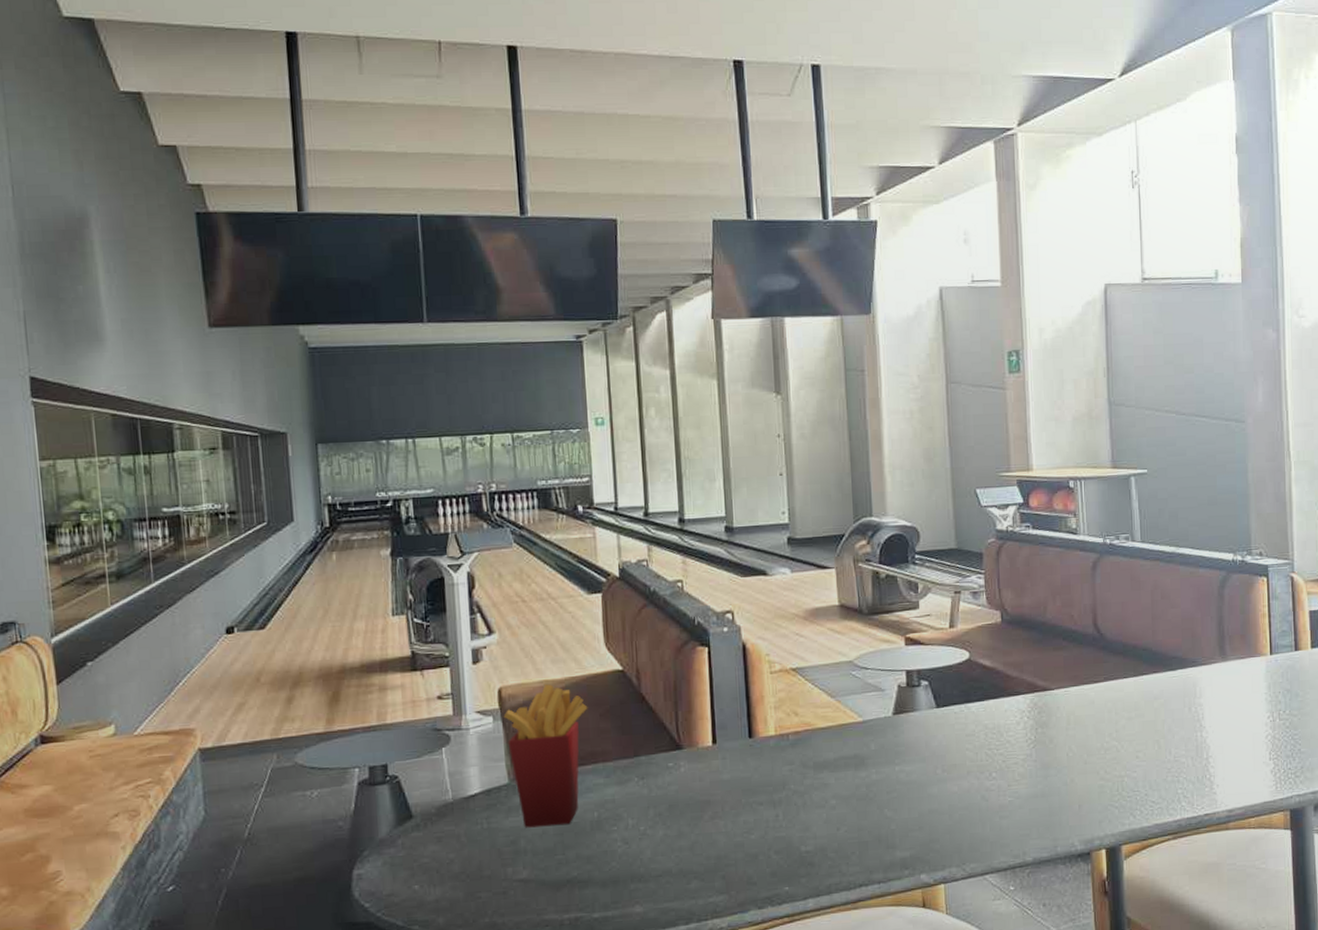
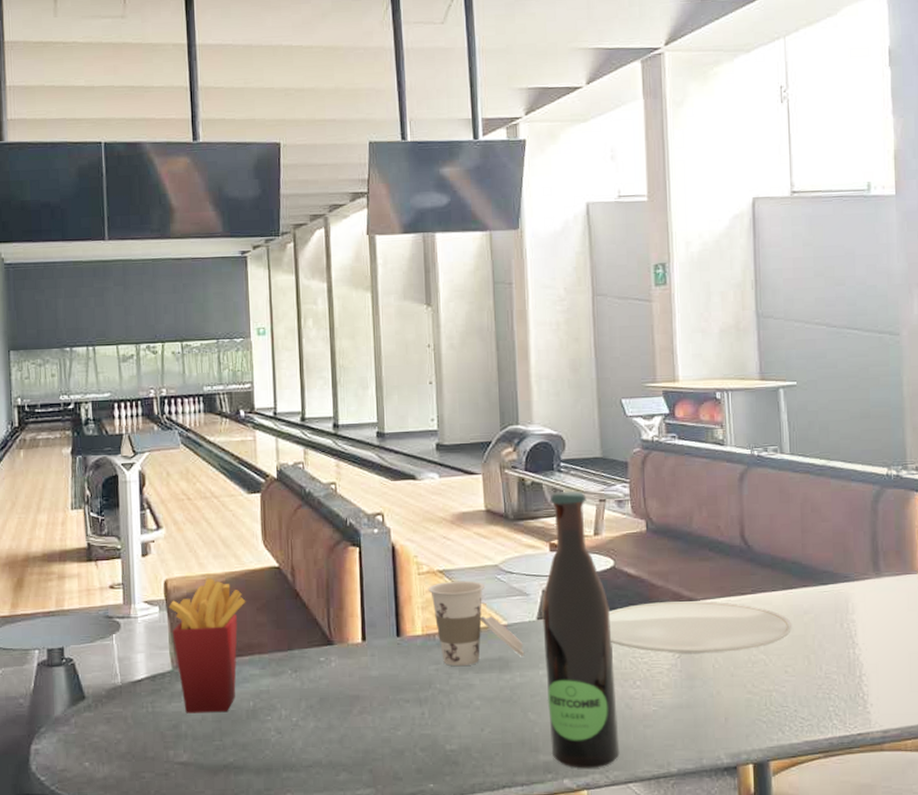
cup: none [780,678,881,766] -> present [428,580,525,667]
bottle: none [897,583,976,863] -> present [541,491,620,769]
plate: none [964,690,1143,744] -> present [608,601,793,654]

